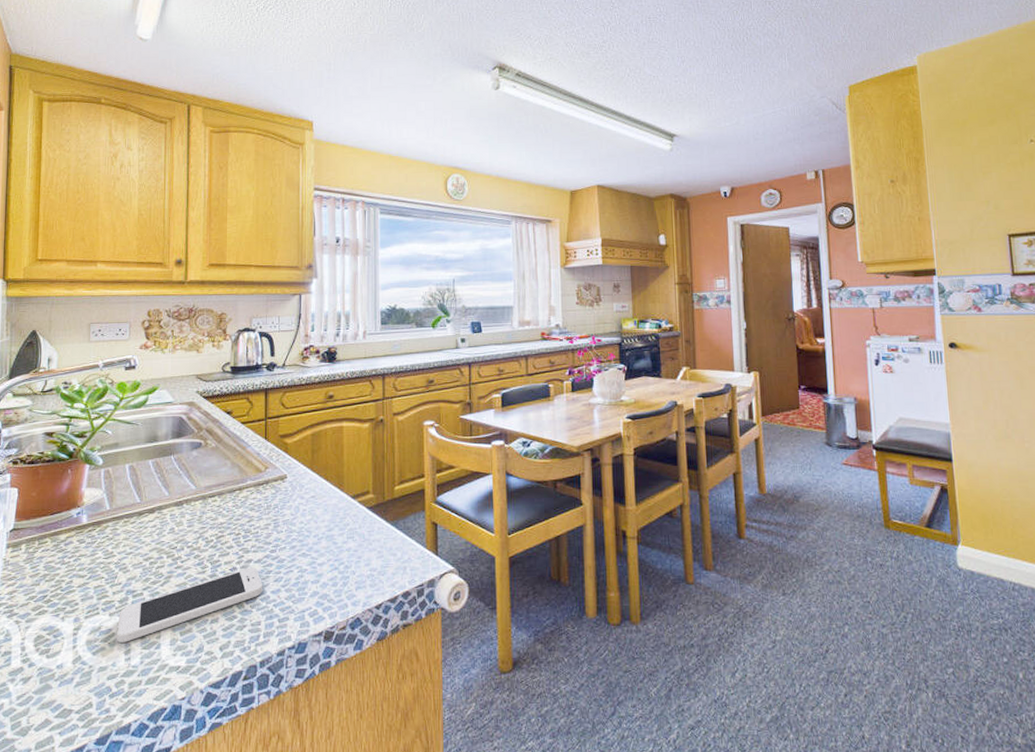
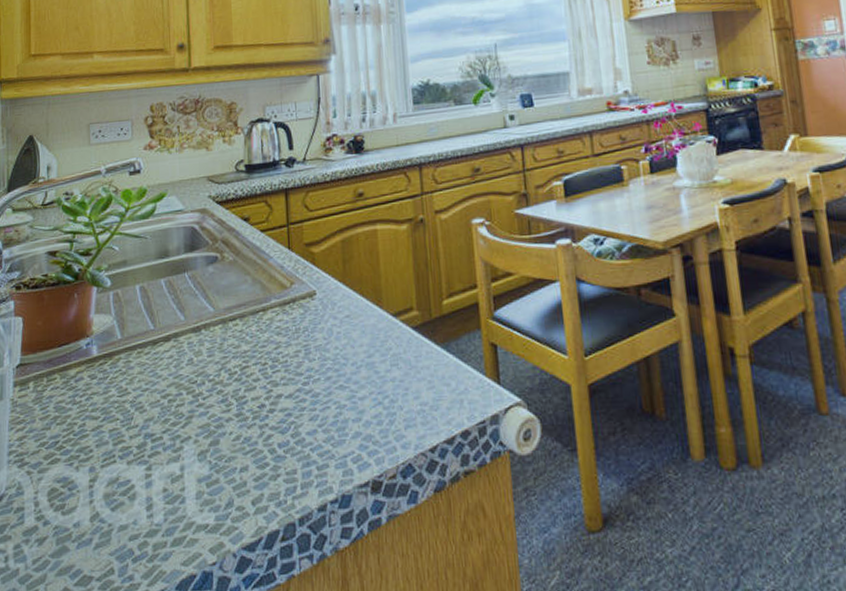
smartphone: present [117,567,263,642] -> none [136,404,297,496]

